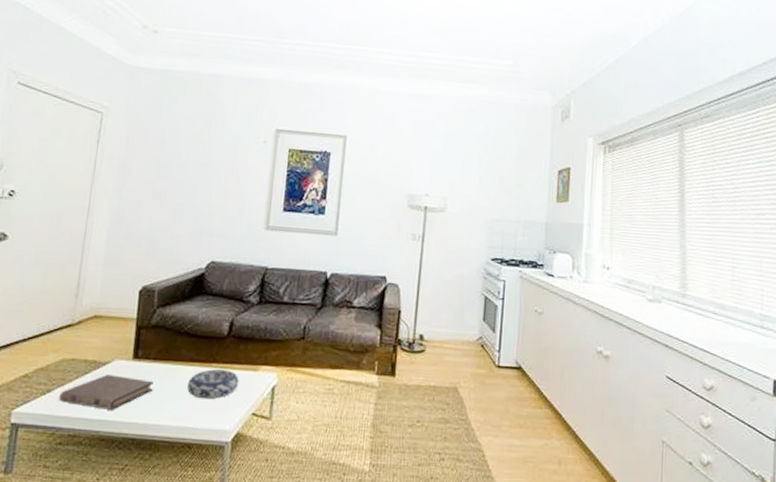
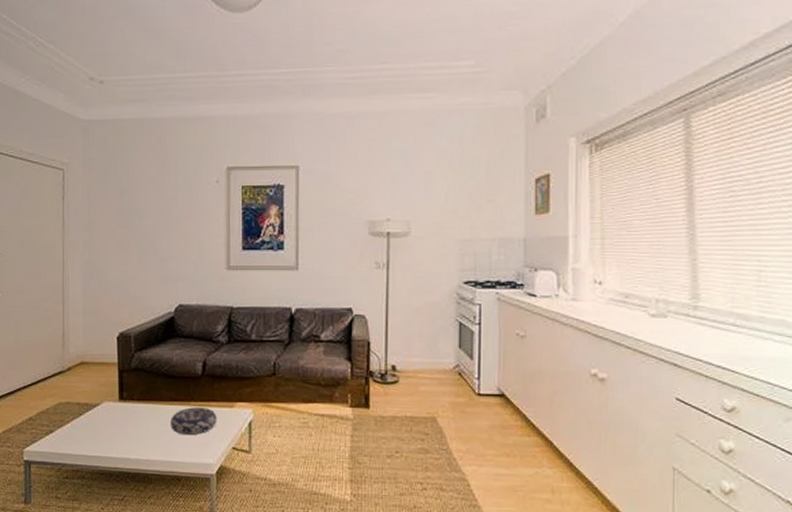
book: present [59,374,154,410] -> none [61,415,140,447]

